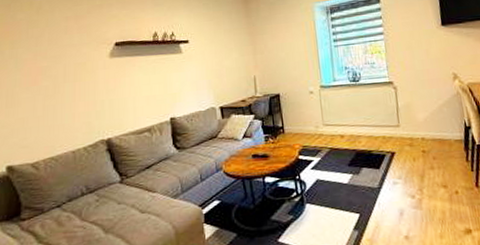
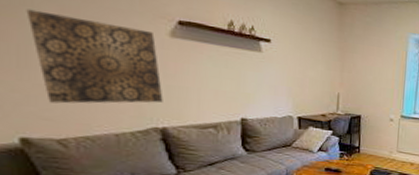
wall art: none [13,56,107,132] -> present [26,8,163,104]

